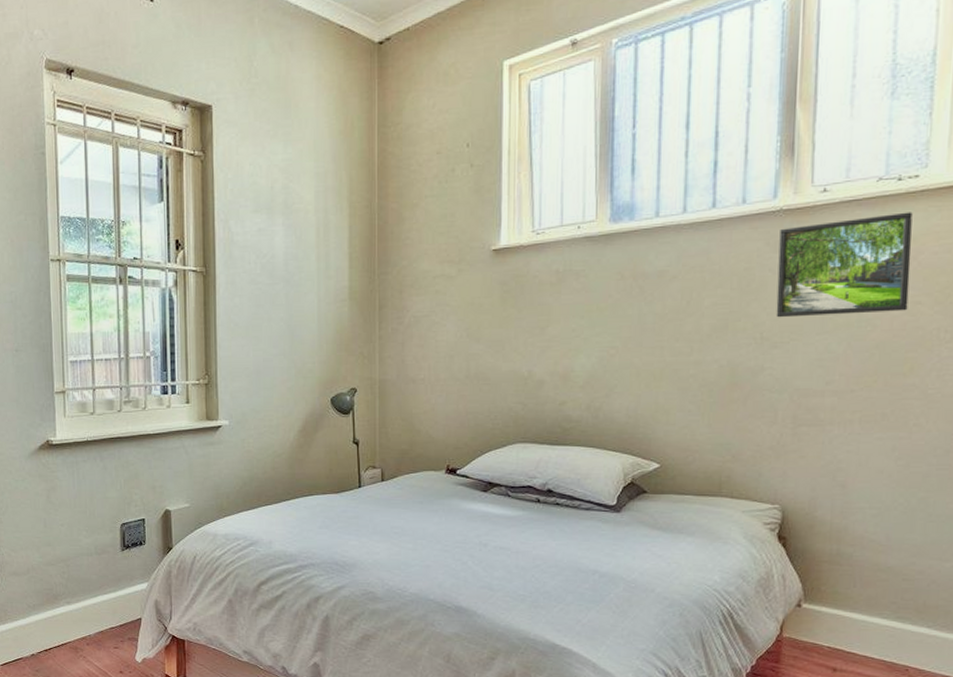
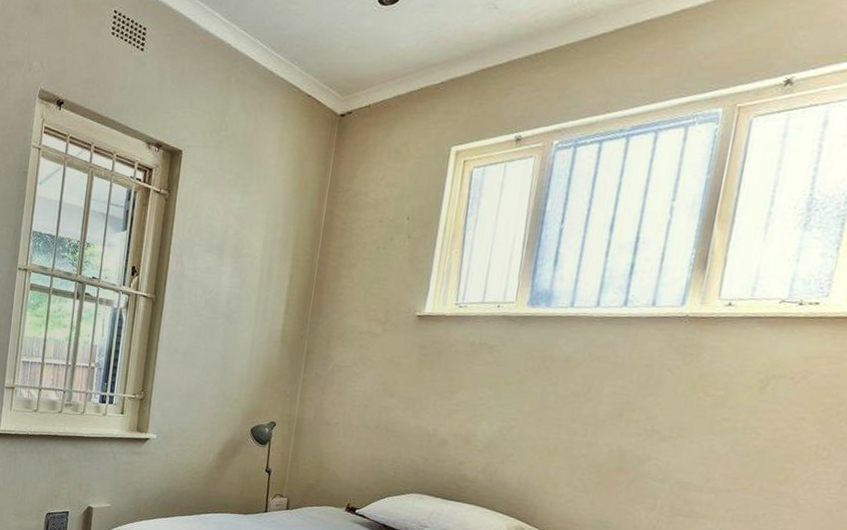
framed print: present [776,212,913,318] -> none [668,333,809,425]

